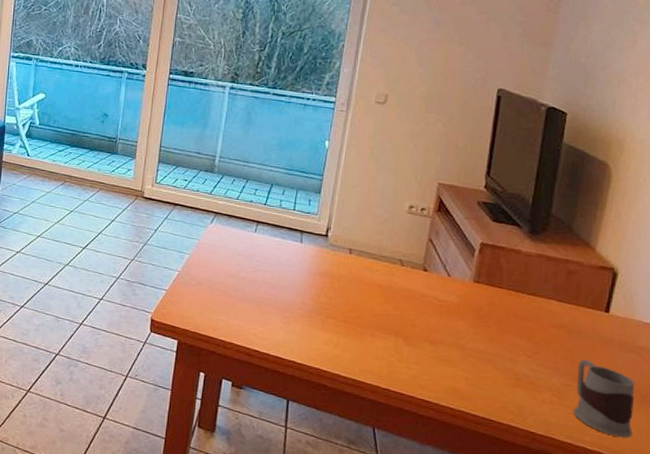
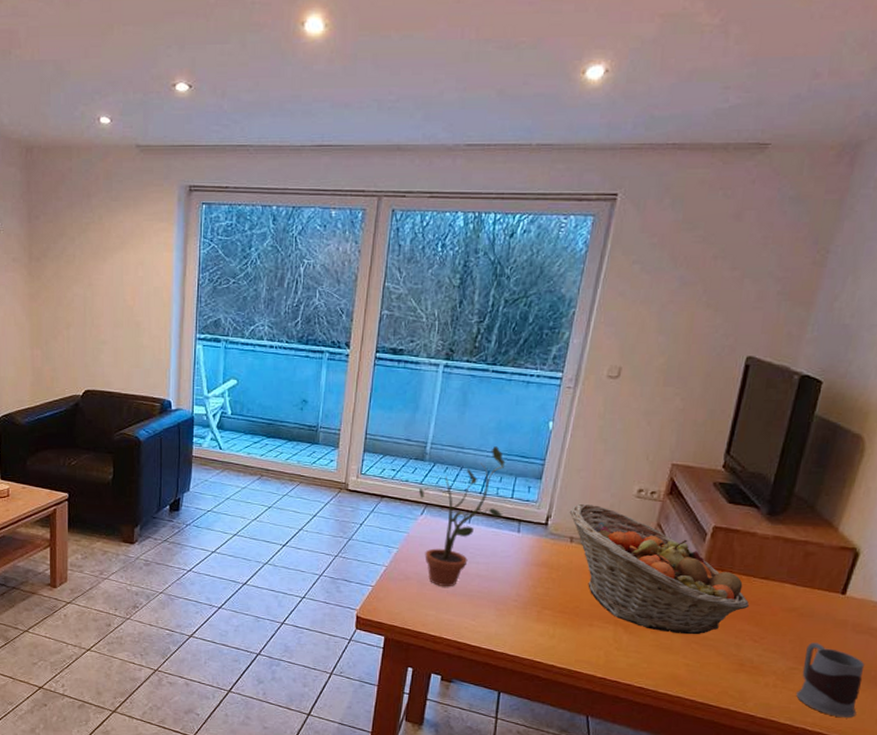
potted plant: none [209,162,287,294] -> present [419,446,506,587]
fruit basket: none [347,217,521,349] -> present [569,503,750,635]

